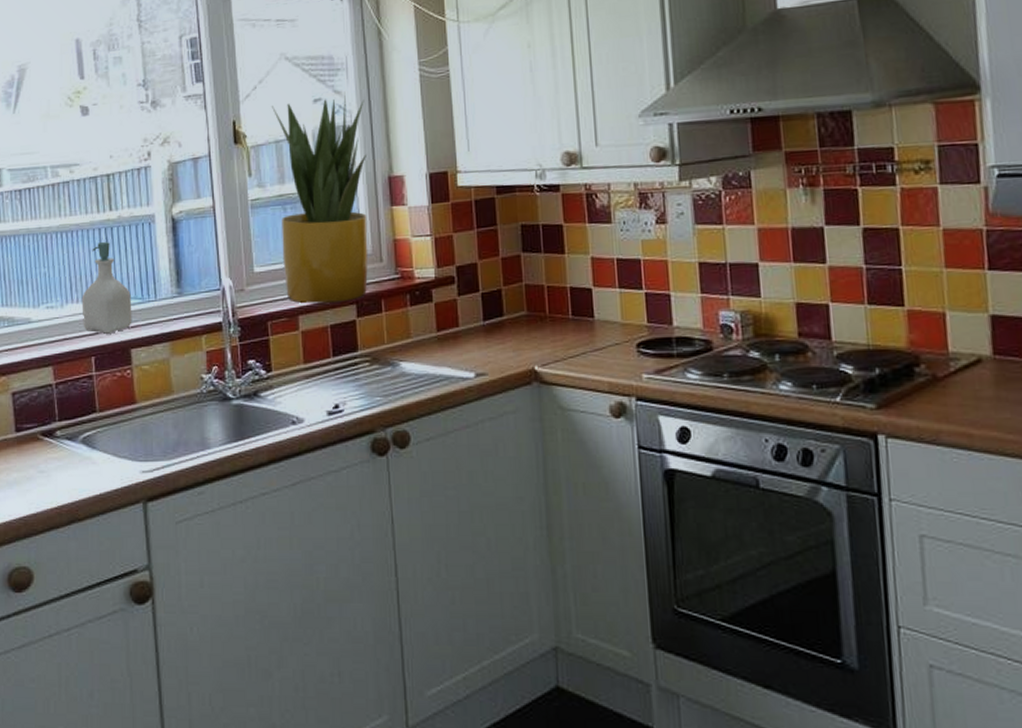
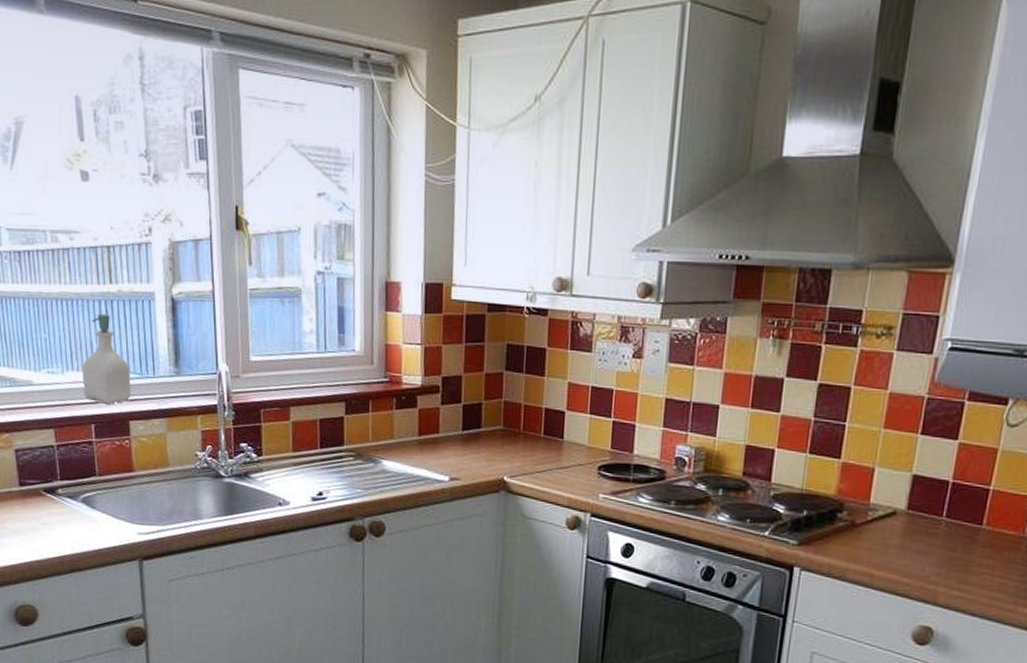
planter: present [272,91,369,304] -> none [275,188,368,399]

